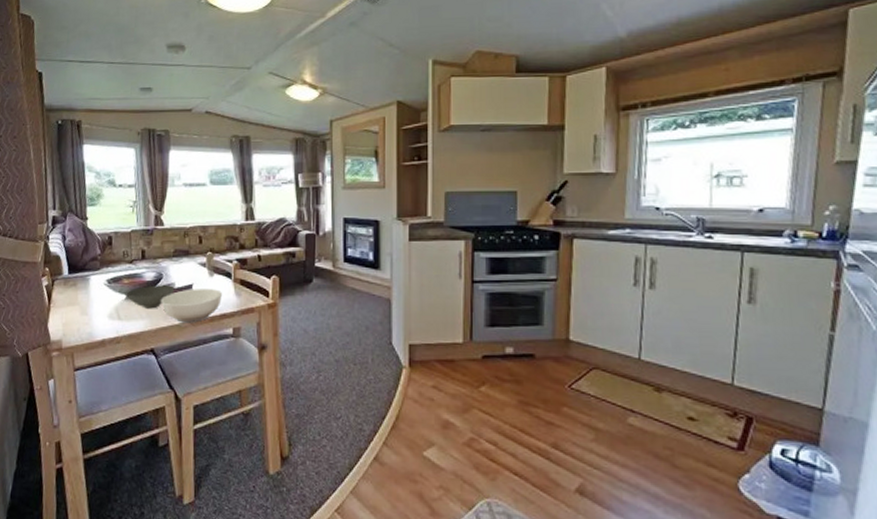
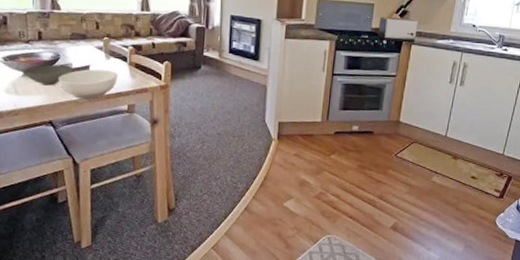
toaster: none [525,204,579,236] -> present [377,16,418,42]

